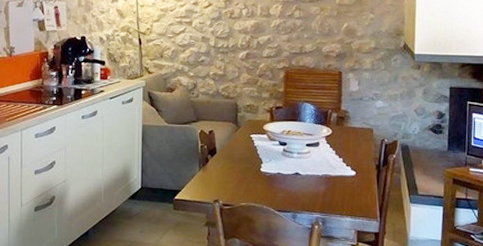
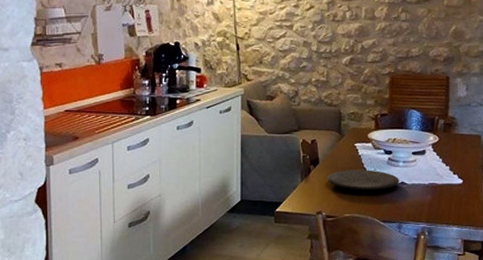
plate: none [224,160,294,181] -> present [327,170,399,191]

